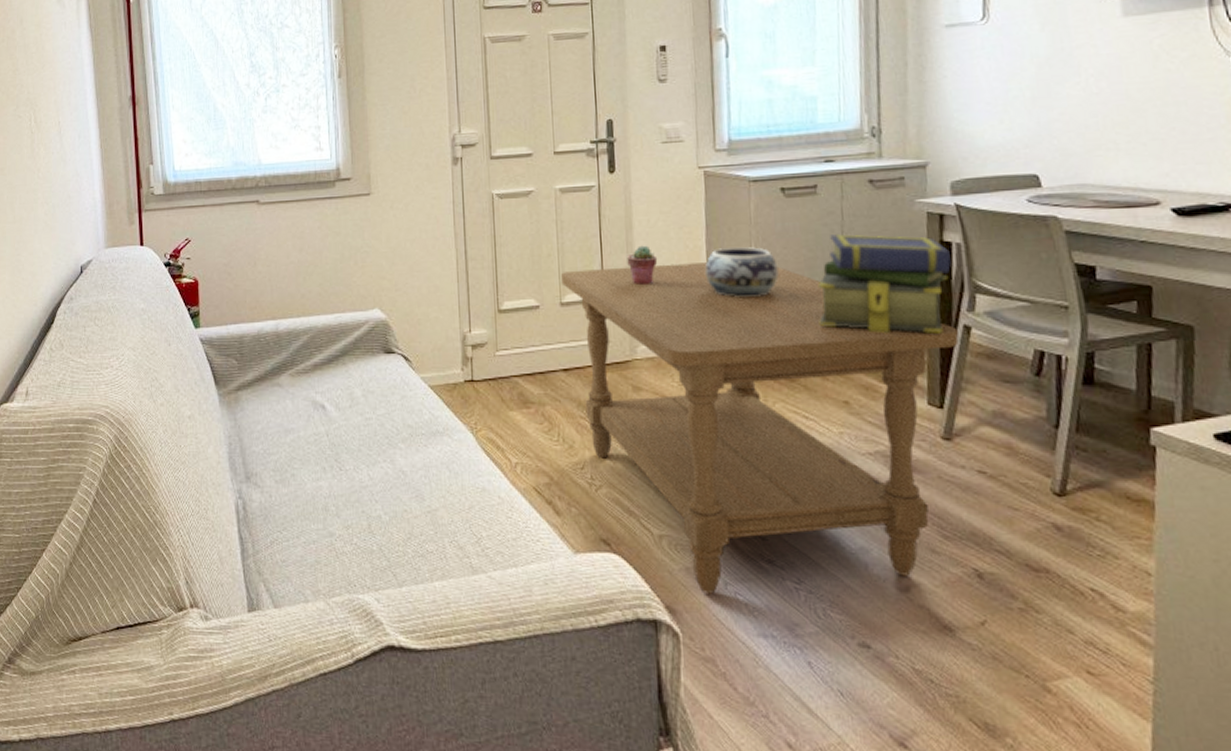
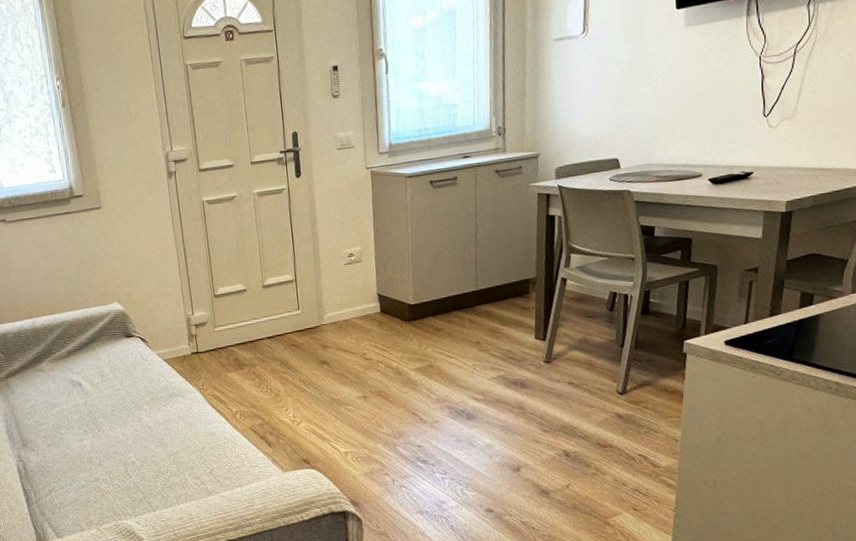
coffee table: present [560,262,959,594] -> none [262,244,558,489]
potted succulent: present [627,245,658,286] -> none [313,234,337,267]
decorative bowl: present [705,247,779,297] -> none [373,230,429,271]
stack of books: present [817,234,951,333] -> none [457,213,554,289]

